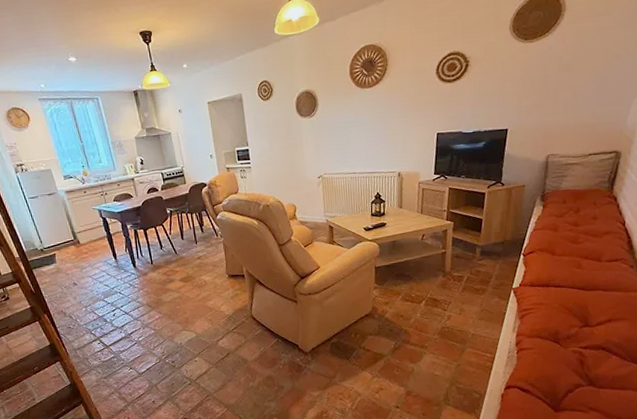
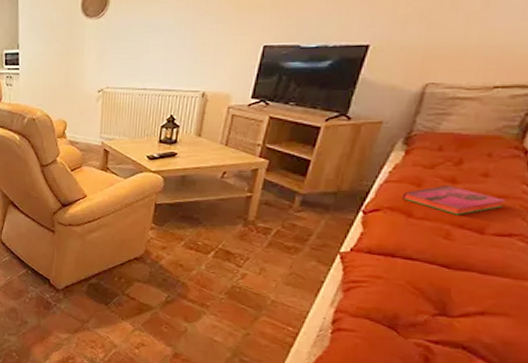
hardback book: none [546,228,609,250] -> present [401,185,505,215]

